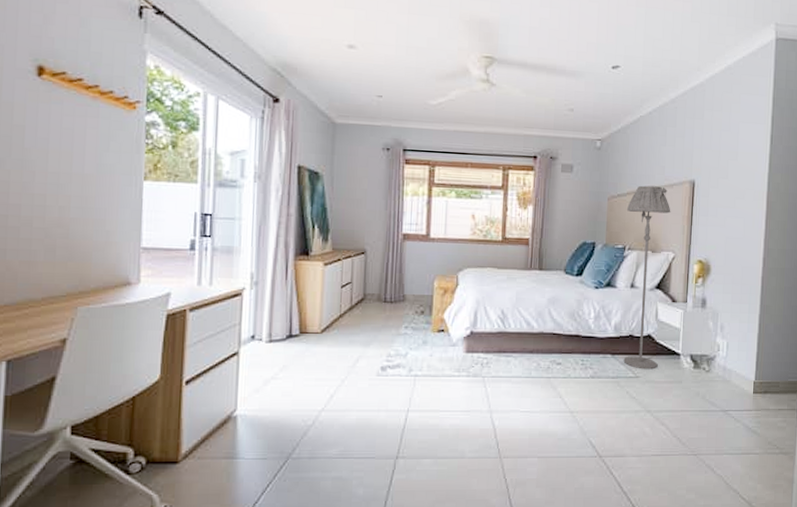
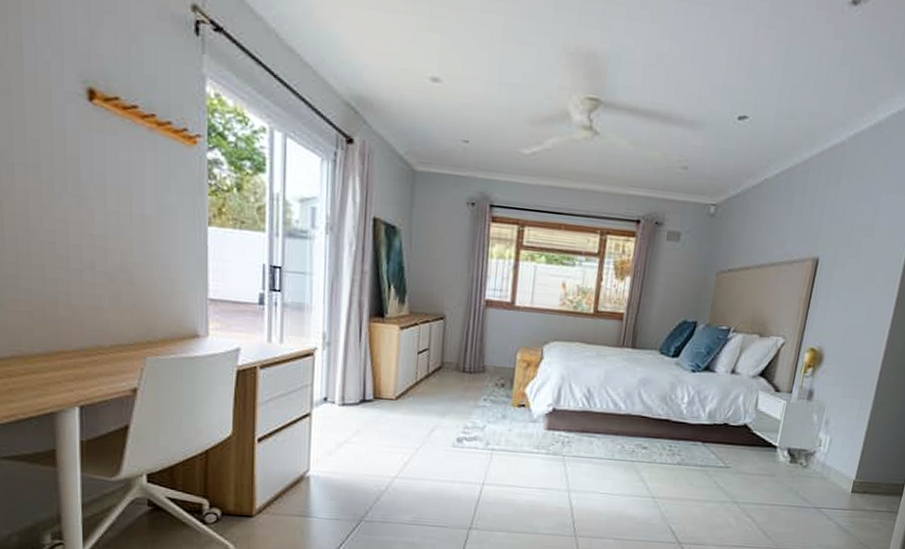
floor lamp: present [623,185,671,370] -> none [714,260,787,461]

